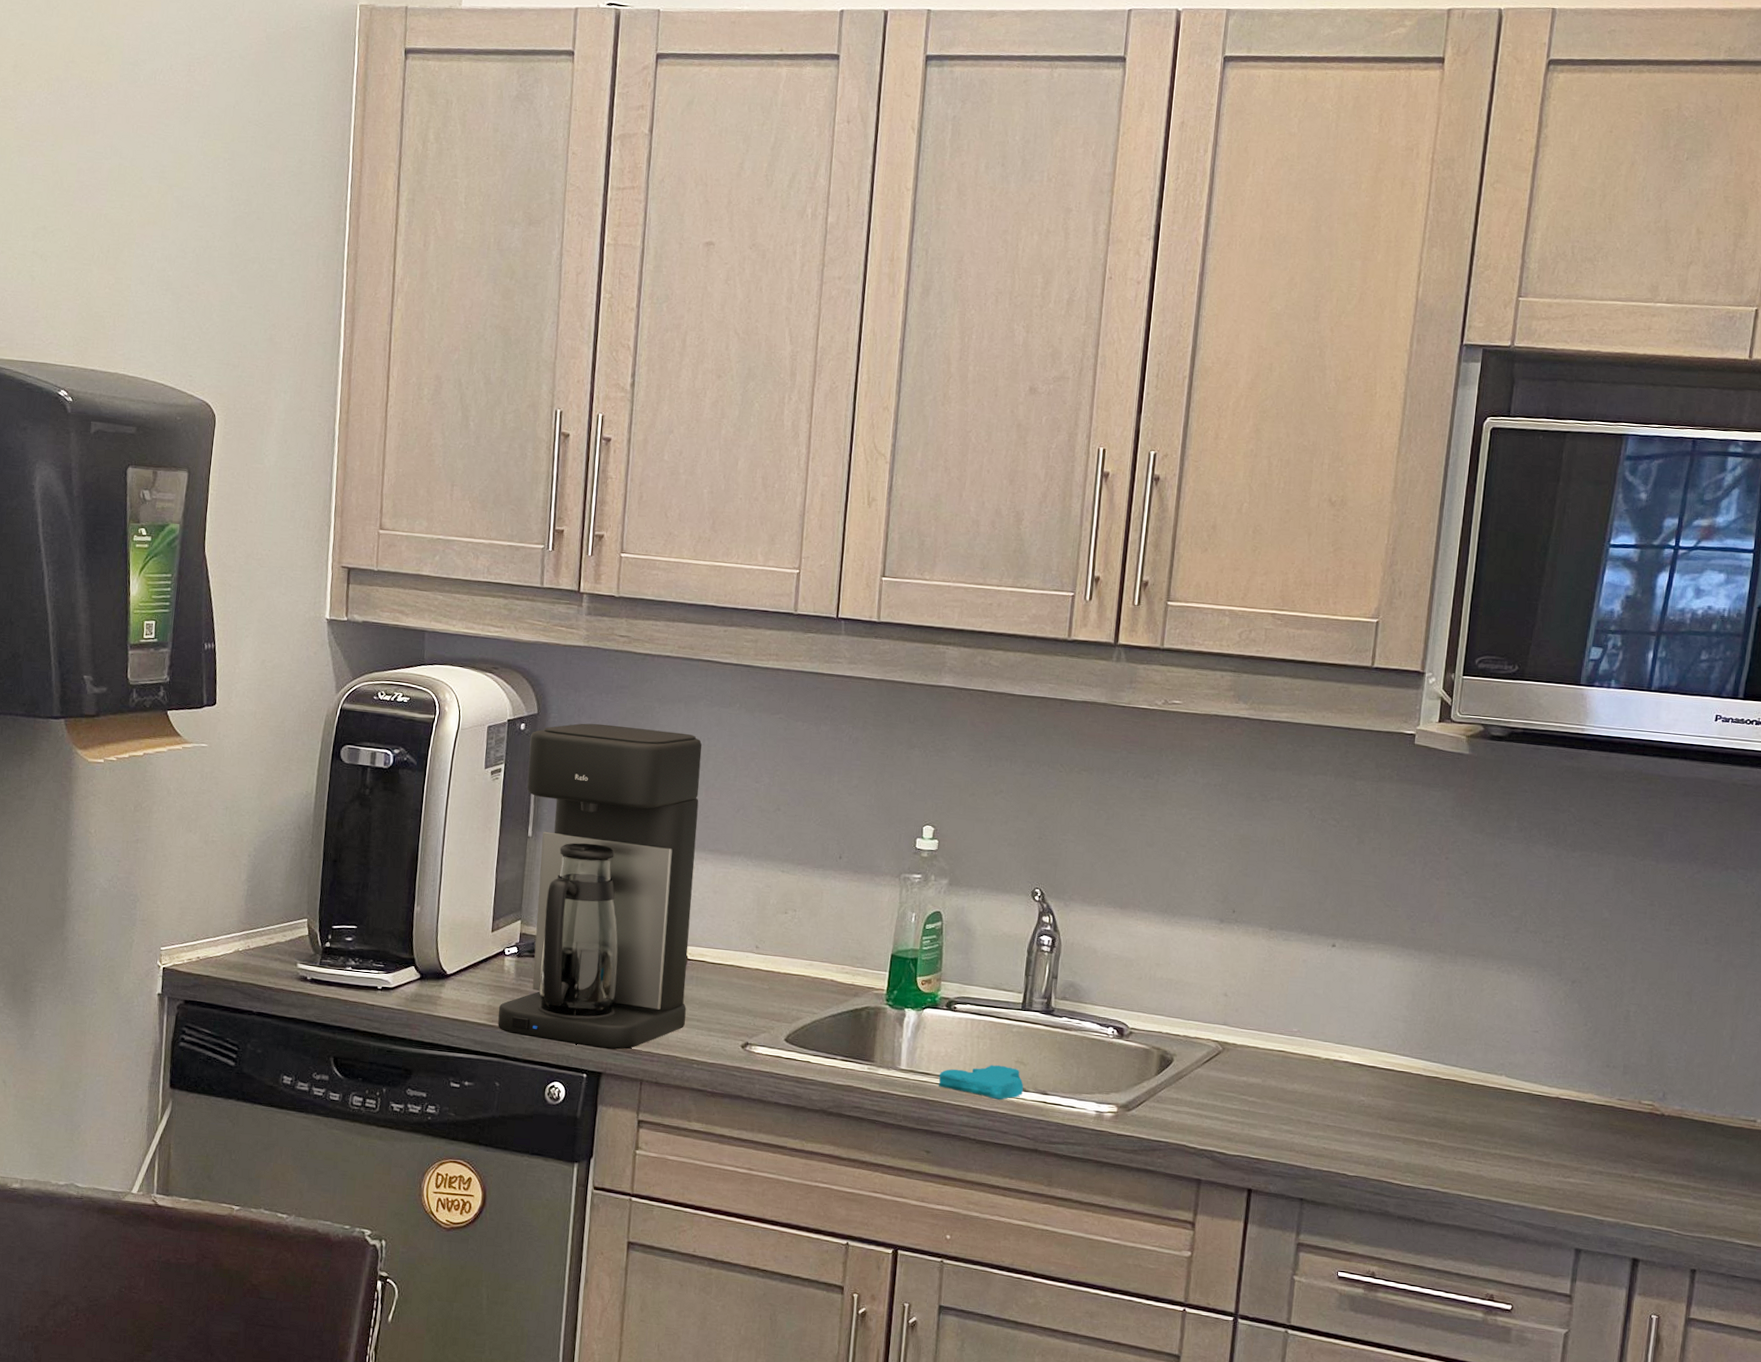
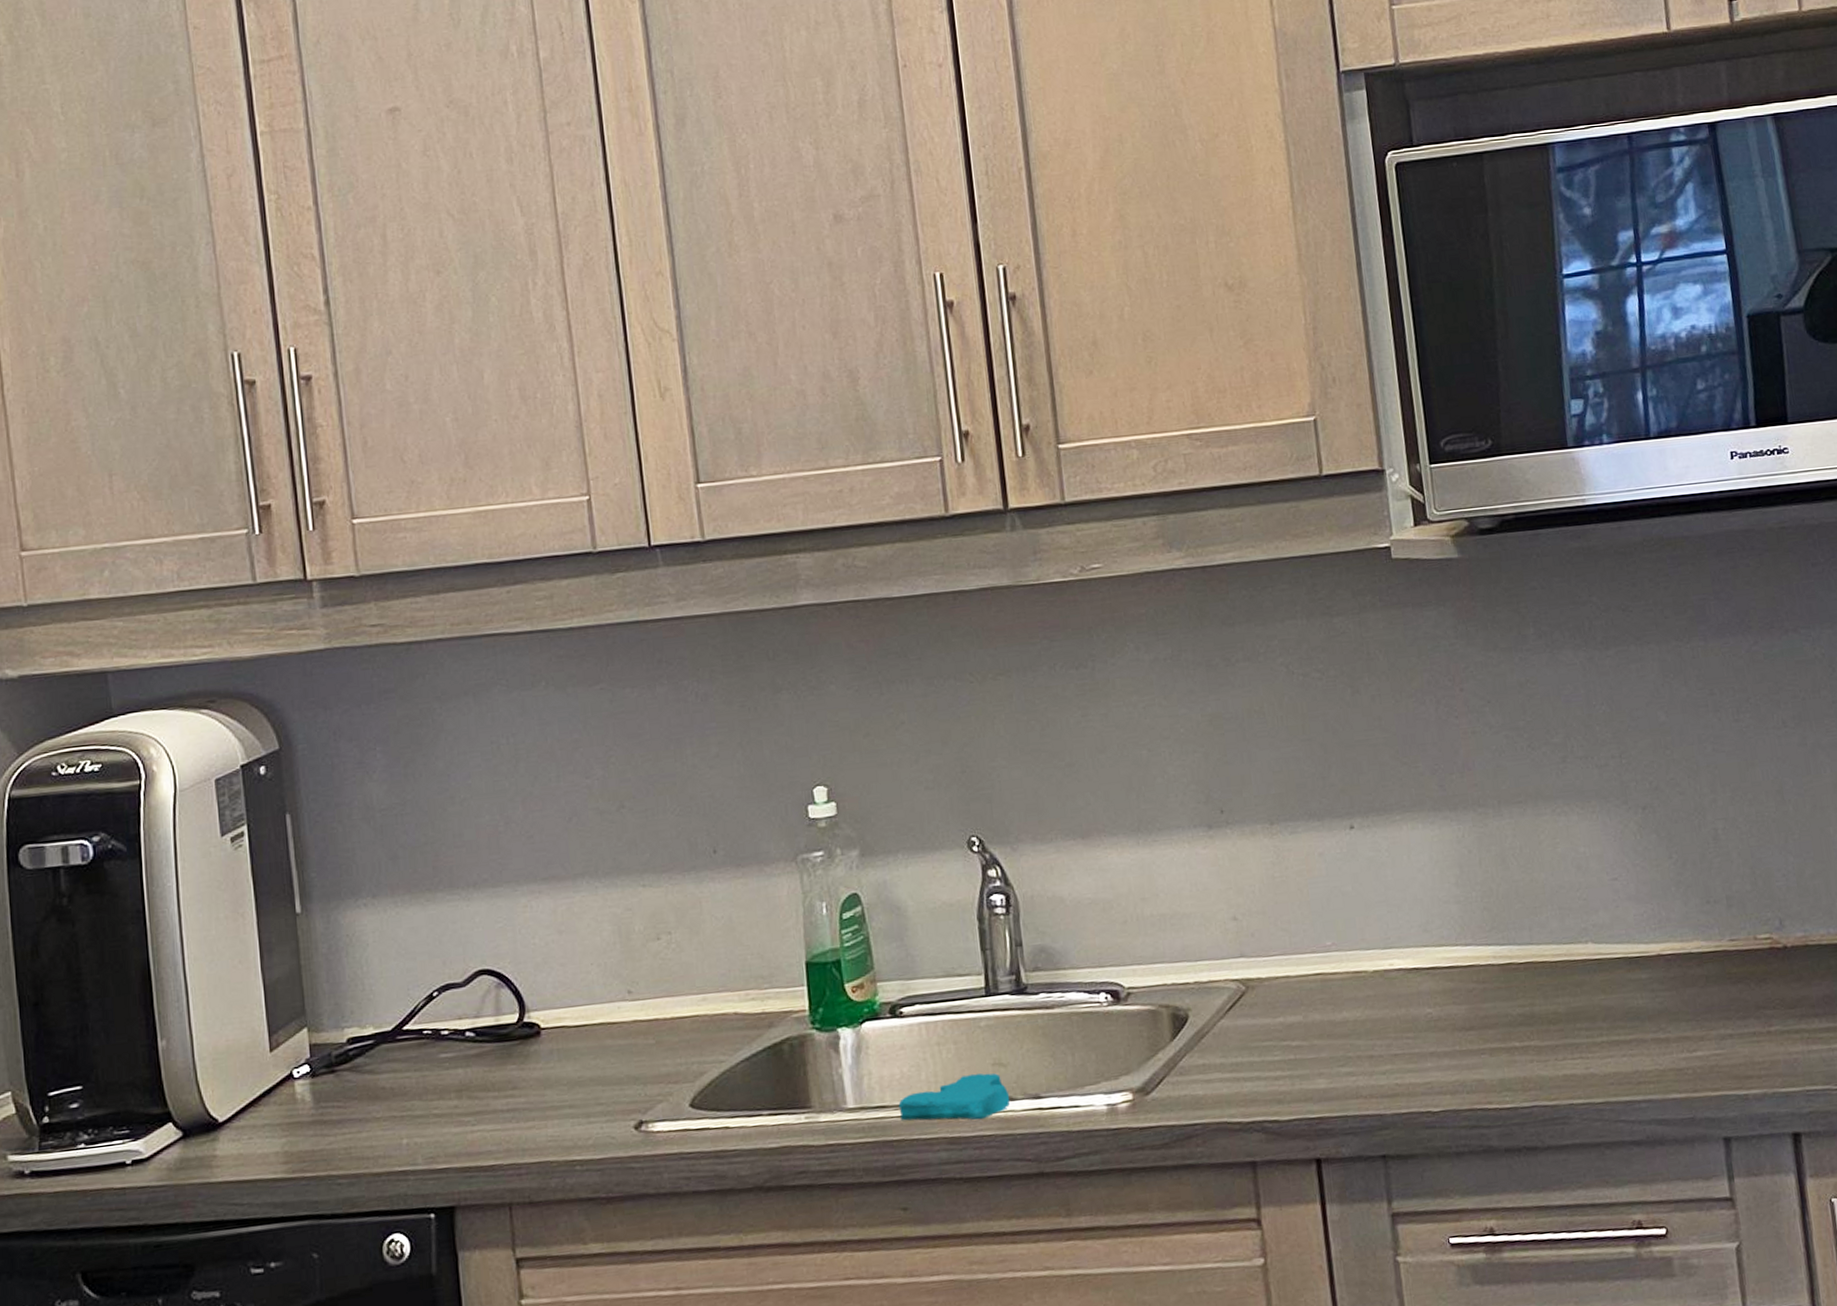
coffee maker: present [498,723,703,1050] -> none [274,734,554,1183]

